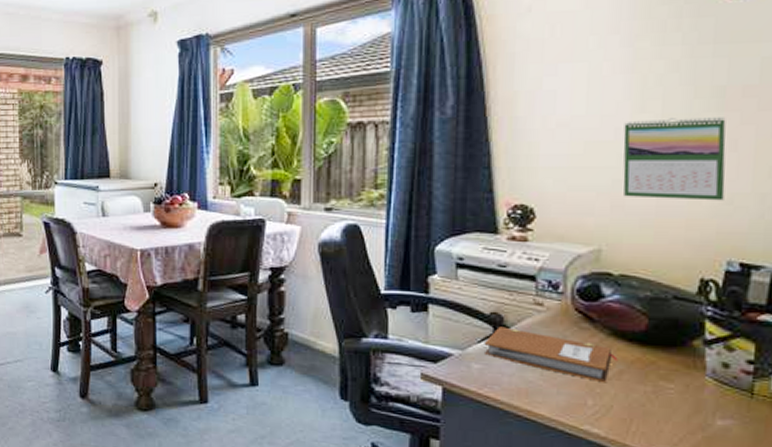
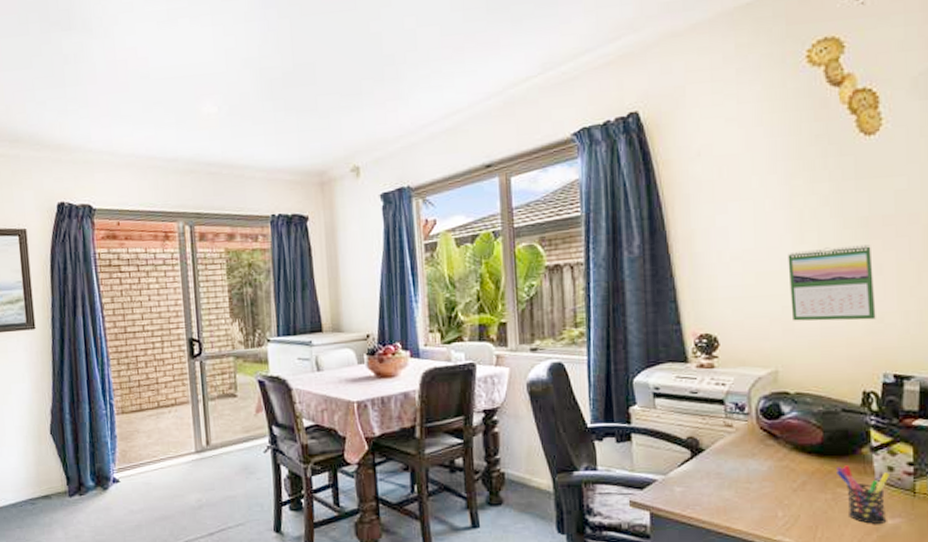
notebook: present [484,326,618,383] -> none [683,449,801,495]
pen holder: none [660,357,723,424] -> present [837,465,889,524]

